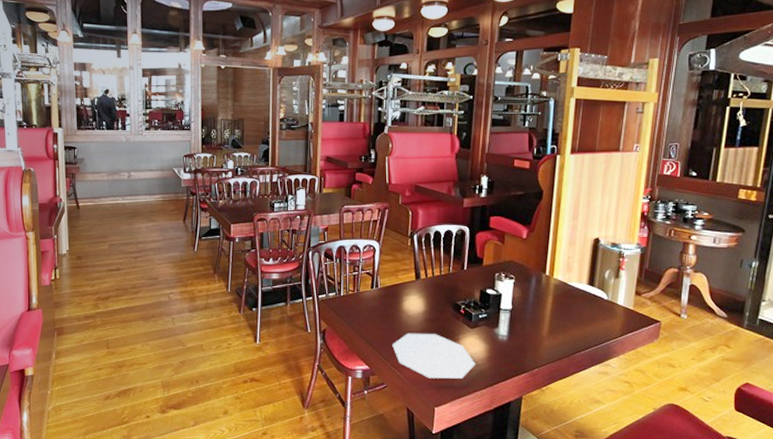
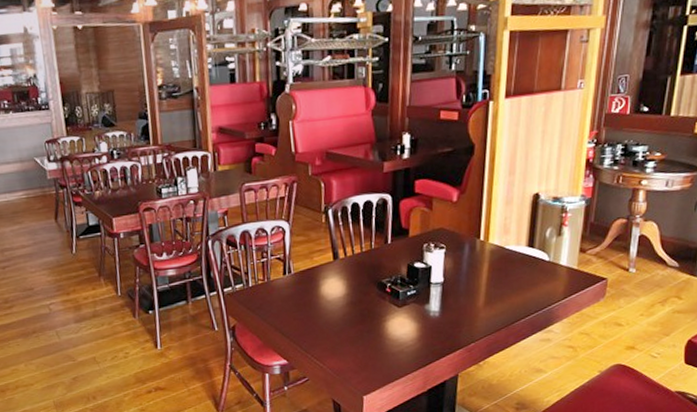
plate: present [392,333,475,379] -> none [312,318,406,366]

